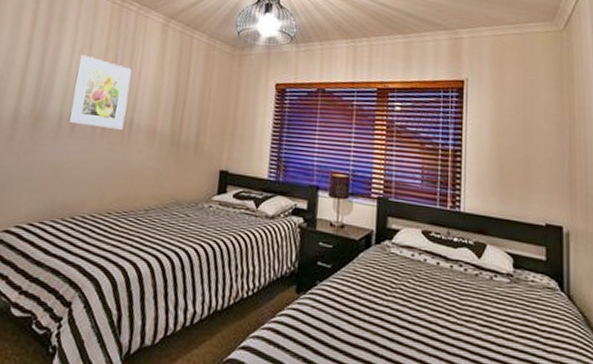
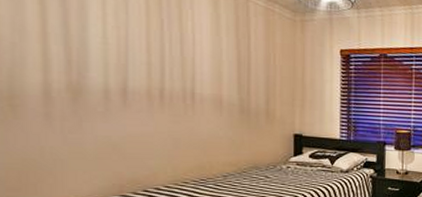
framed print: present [68,54,132,130] -> none [115,18,185,101]

